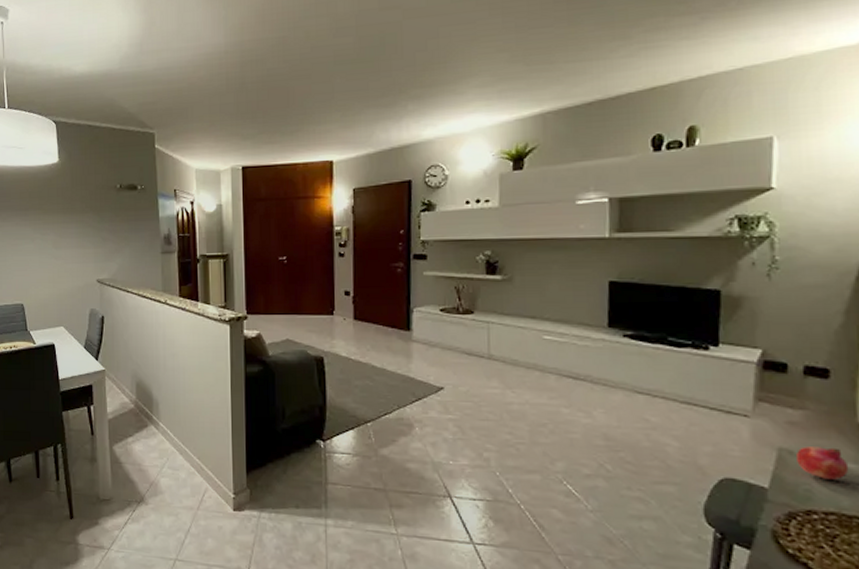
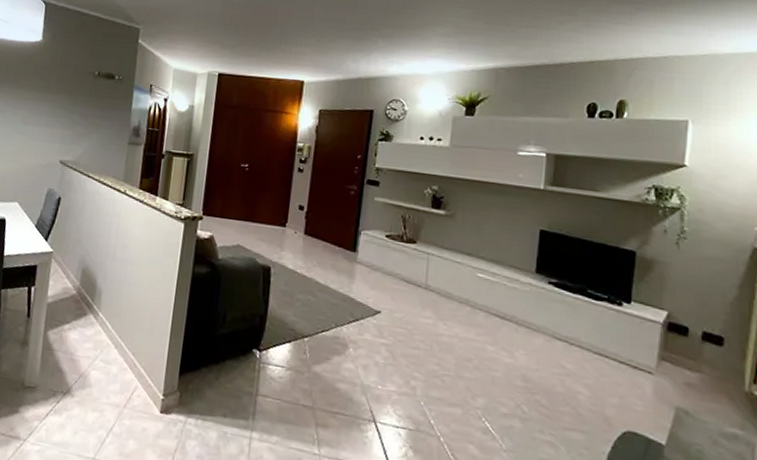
fruit: present [796,446,849,480] -> none [692,408,736,444]

